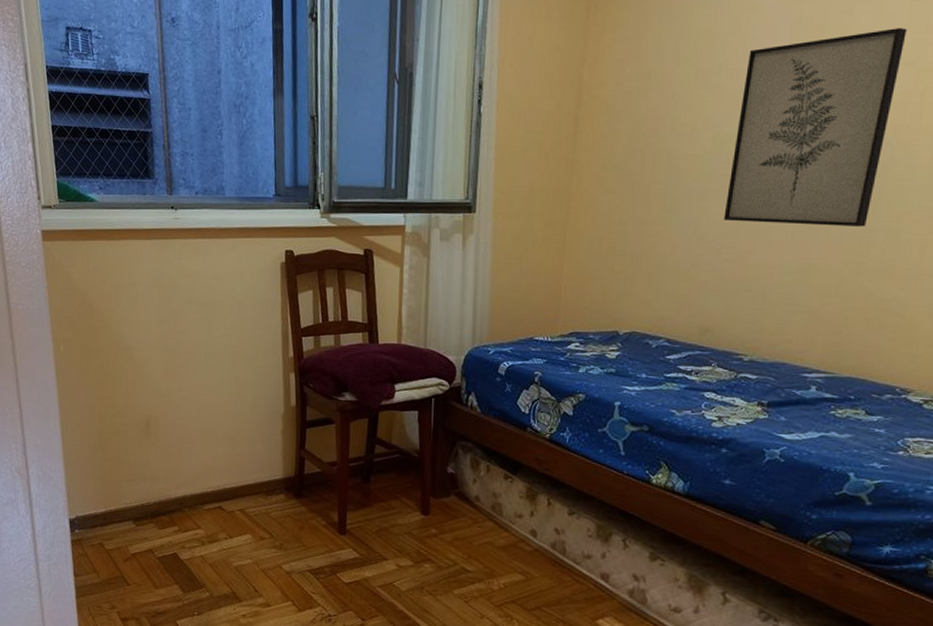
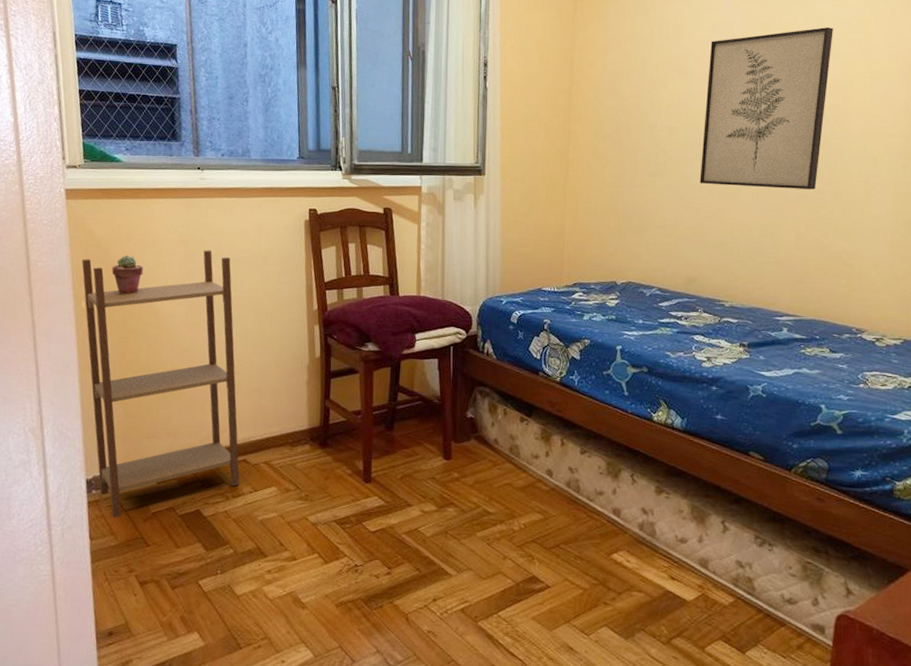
shelving unit: none [59,293,216,557] -> present [82,250,240,518]
potted succulent: none [88,298,119,339] -> present [112,255,144,295]

